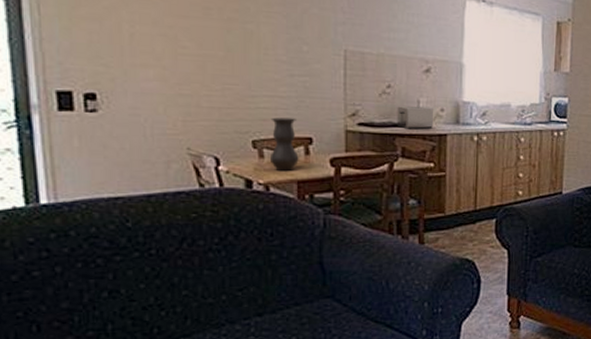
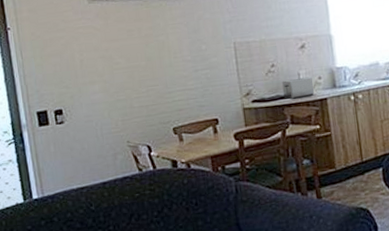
vase: present [269,117,299,172] -> none [184,105,210,151]

